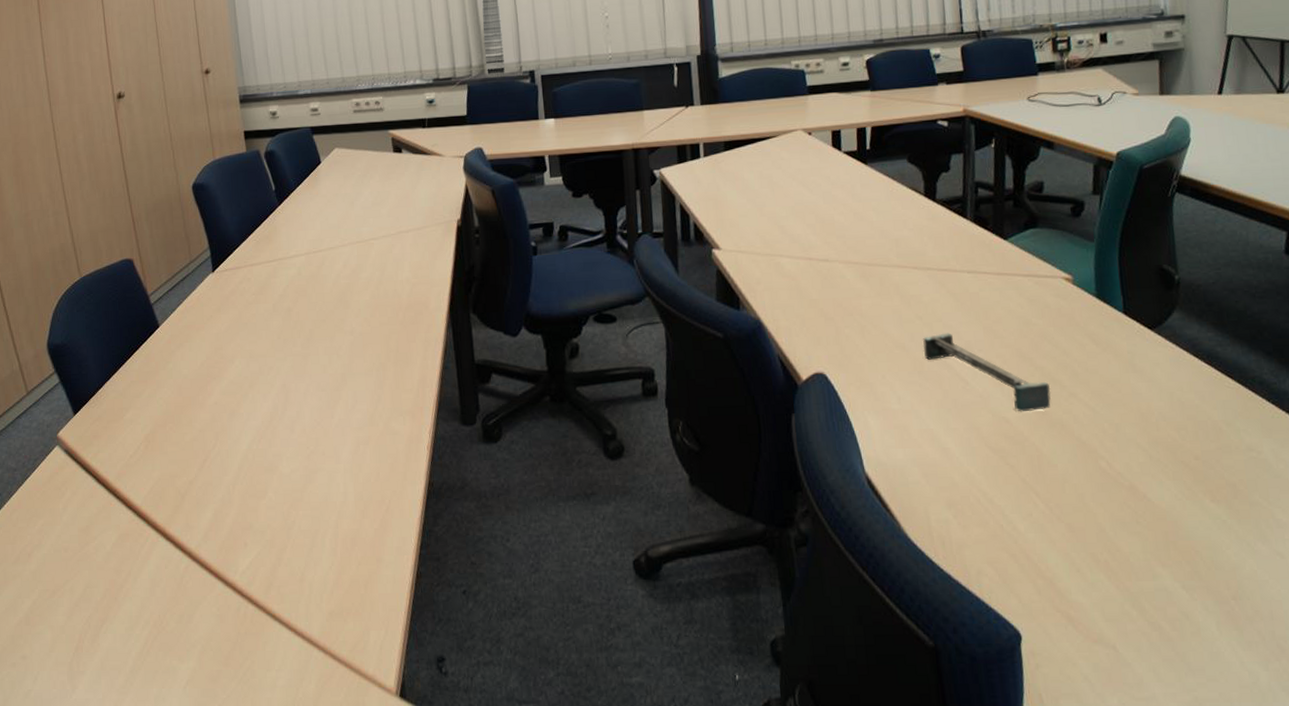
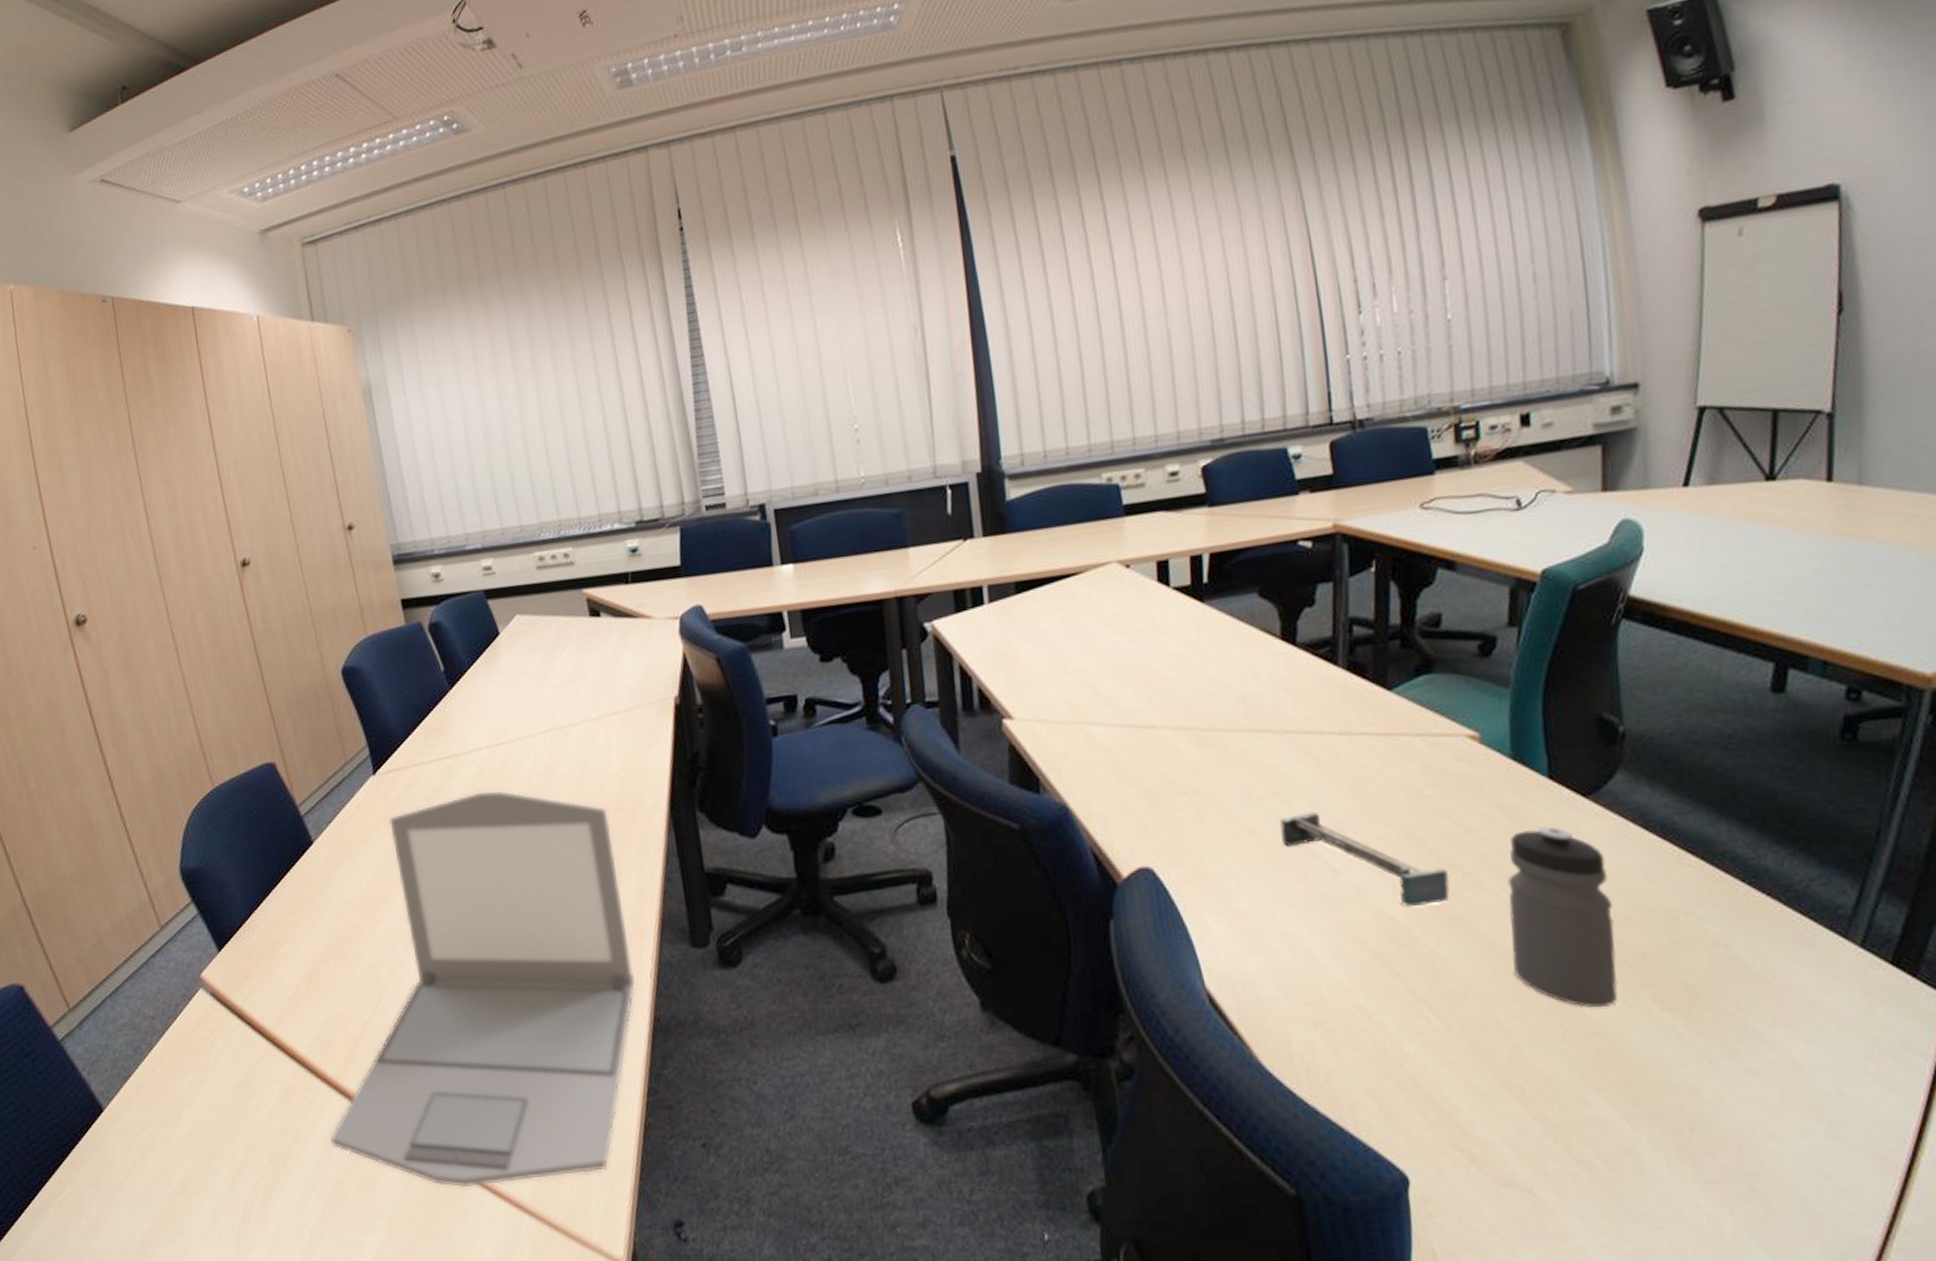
laptop: none [156,289,416,624] -> present [330,790,636,1188]
water bottle: none [1094,351,1178,499] -> present [1508,826,1618,1008]

